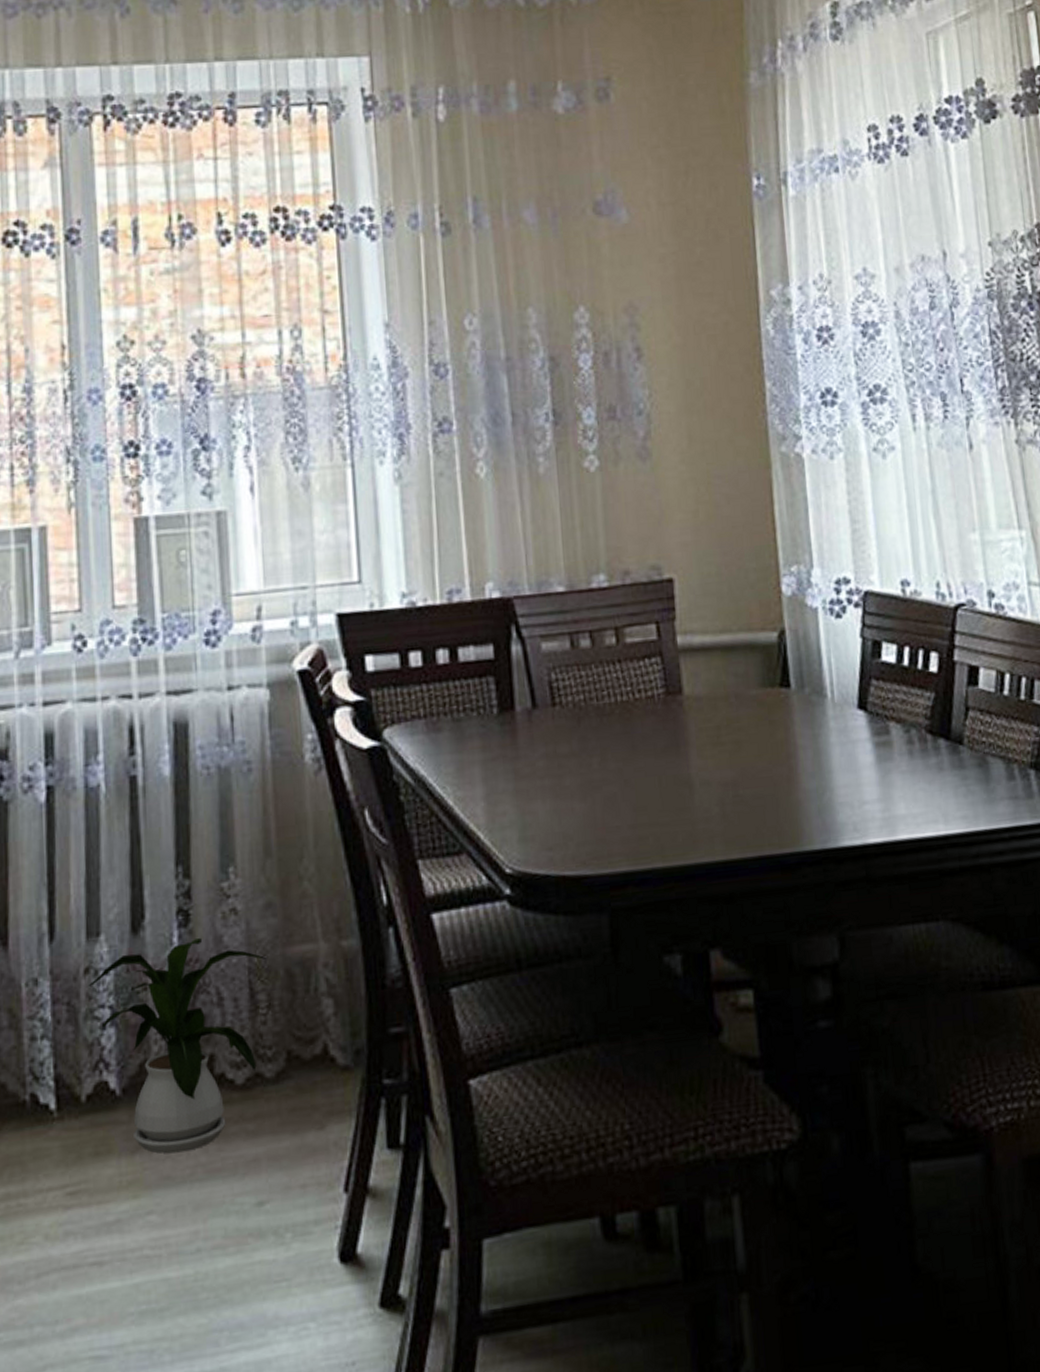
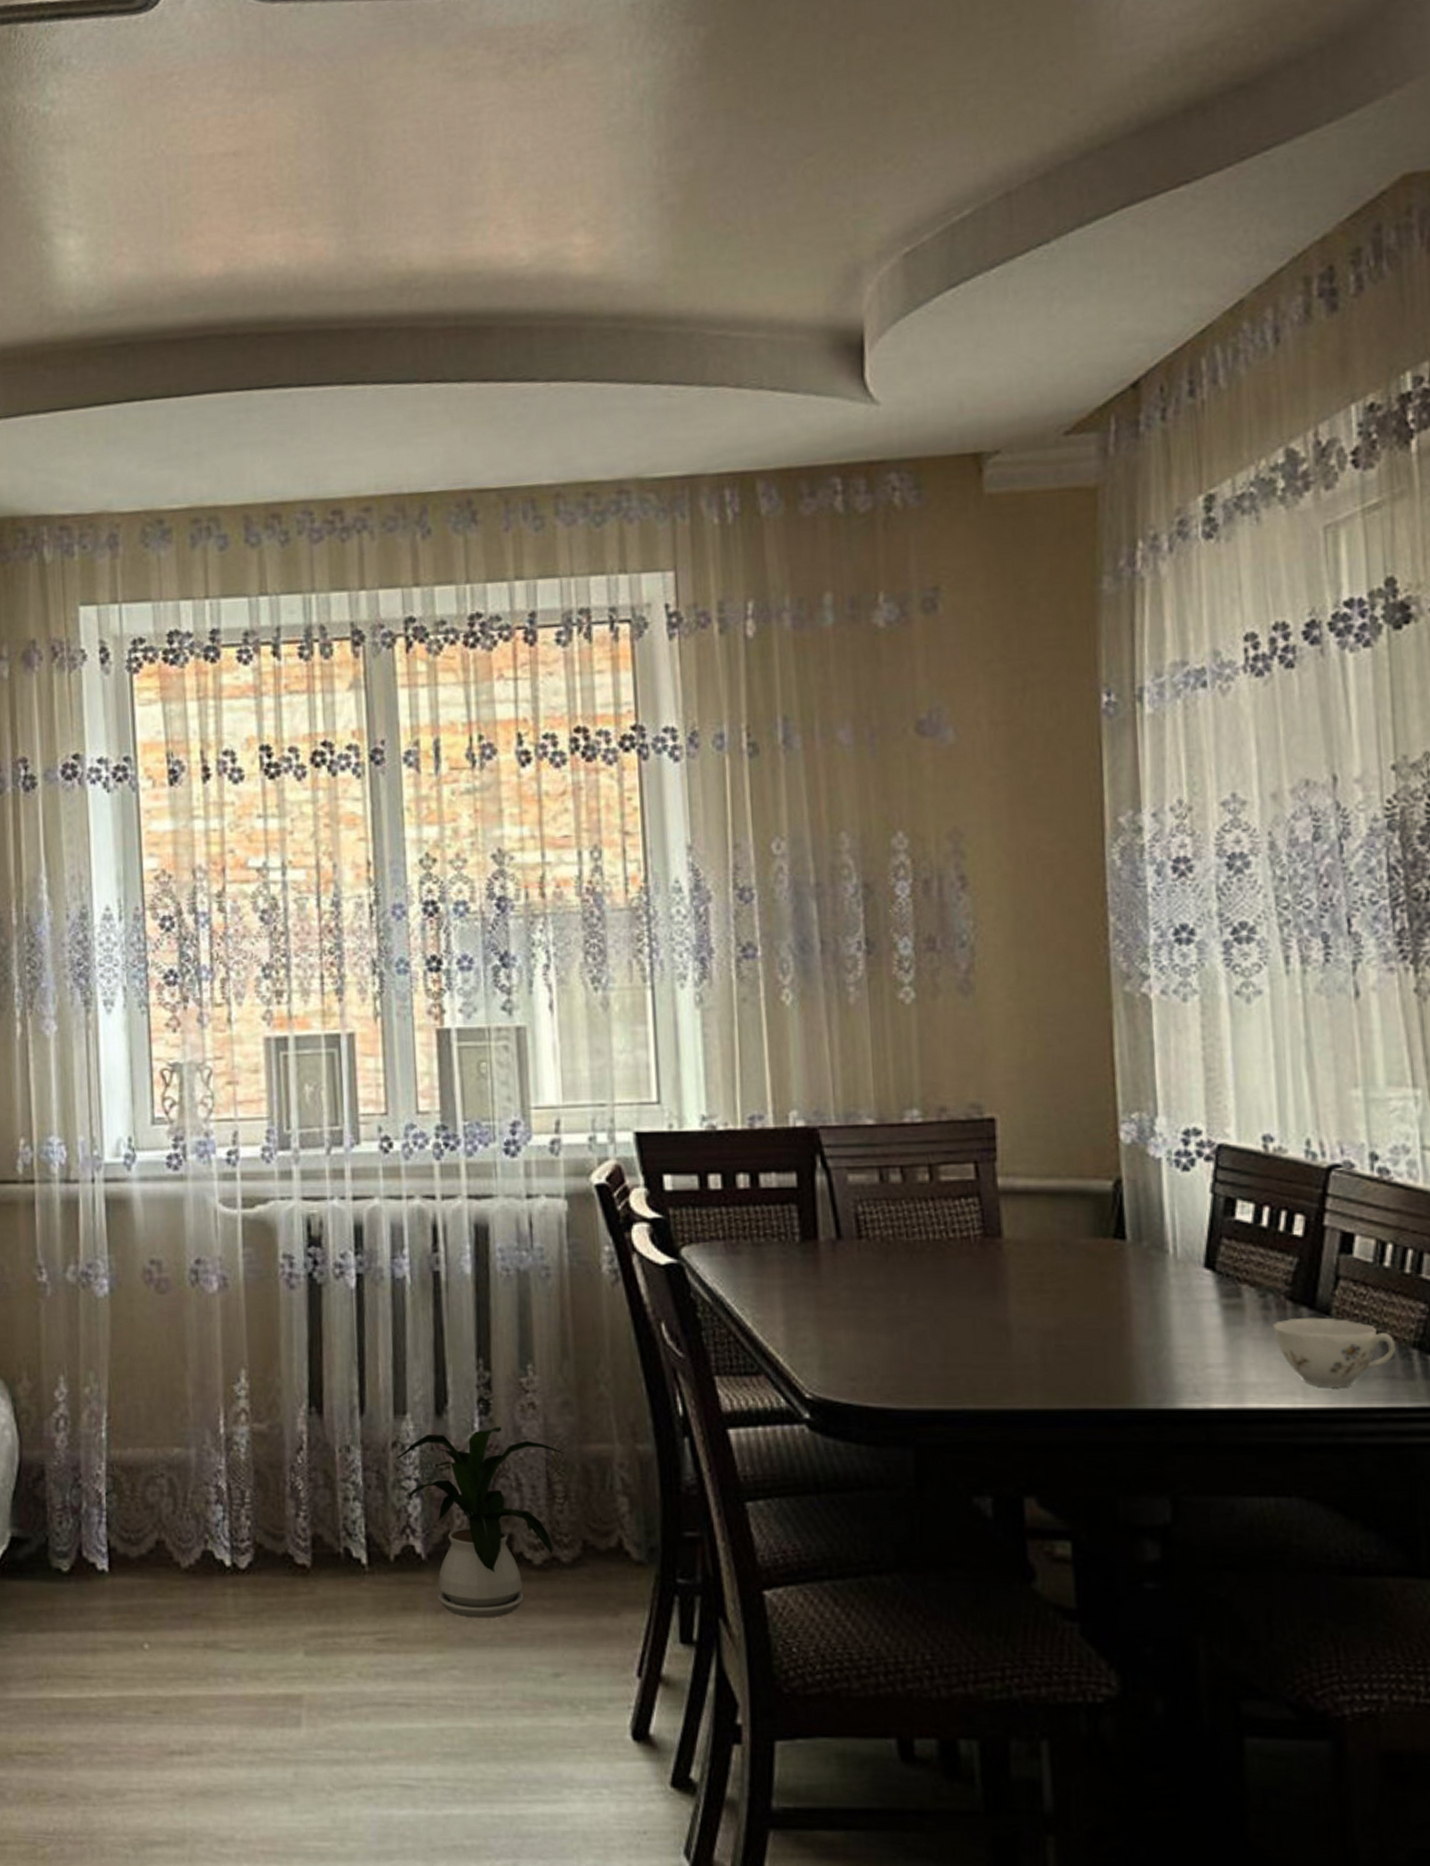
teacup: none [916,747,1017,813] -> present [1272,1317,1395,1389]

